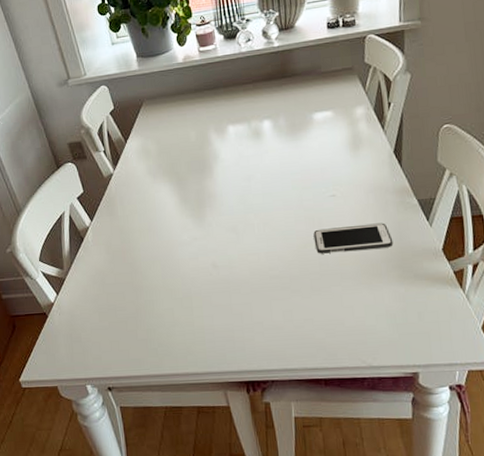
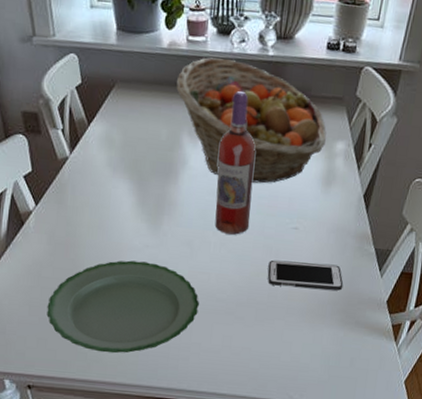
plate: none [114,253,255,346] -> present [46,260,199,354]
fruit basket: none [195,58,346,162] -> present [176,57,327,184]
wine bottle: none [244,83,288,214] -> present [215,91,256,235]

